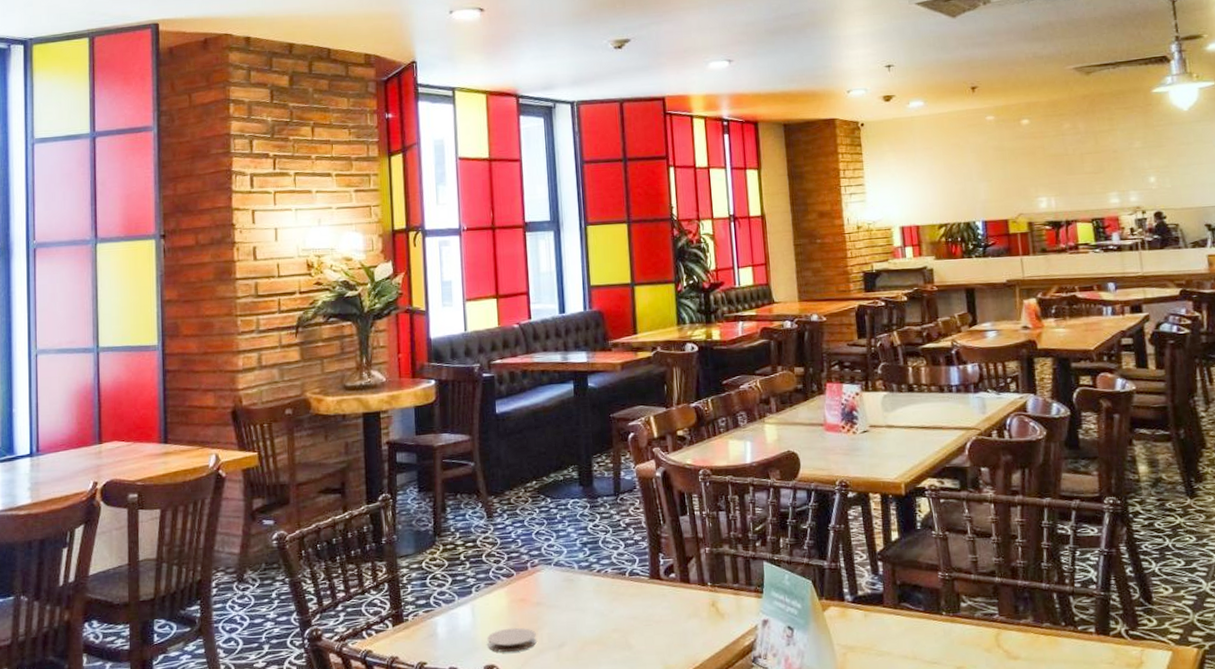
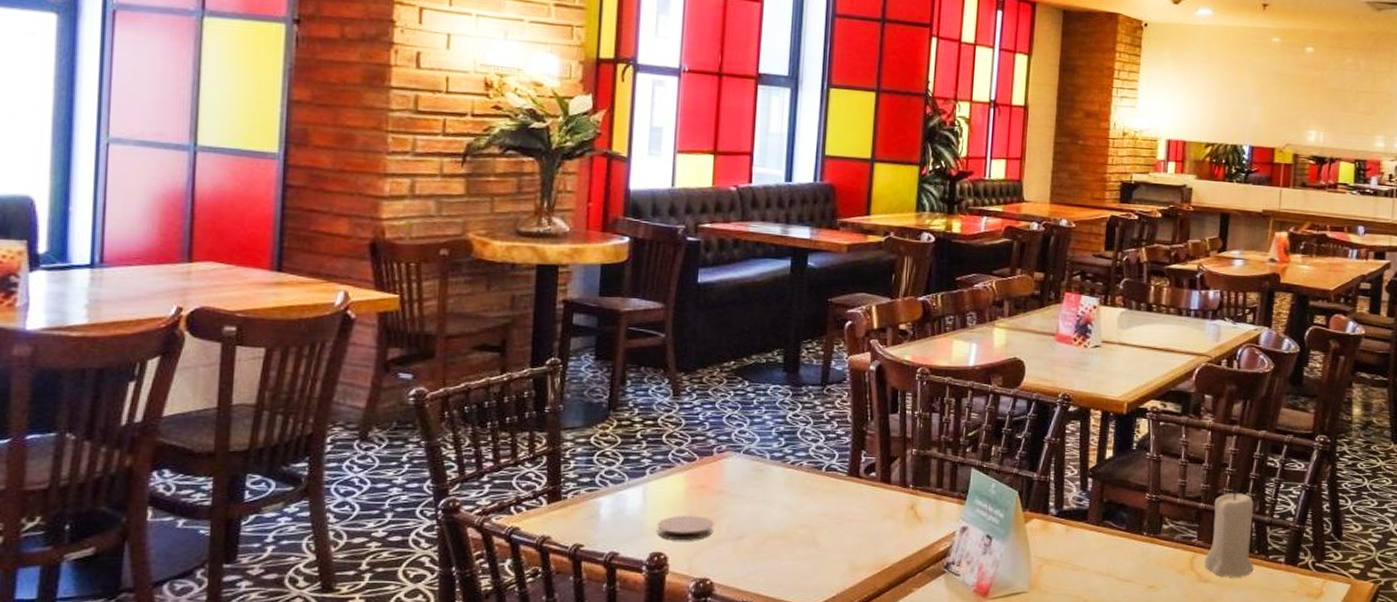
candle: none [1009,562,1064,652] -> present [1204,491,1254,577]

